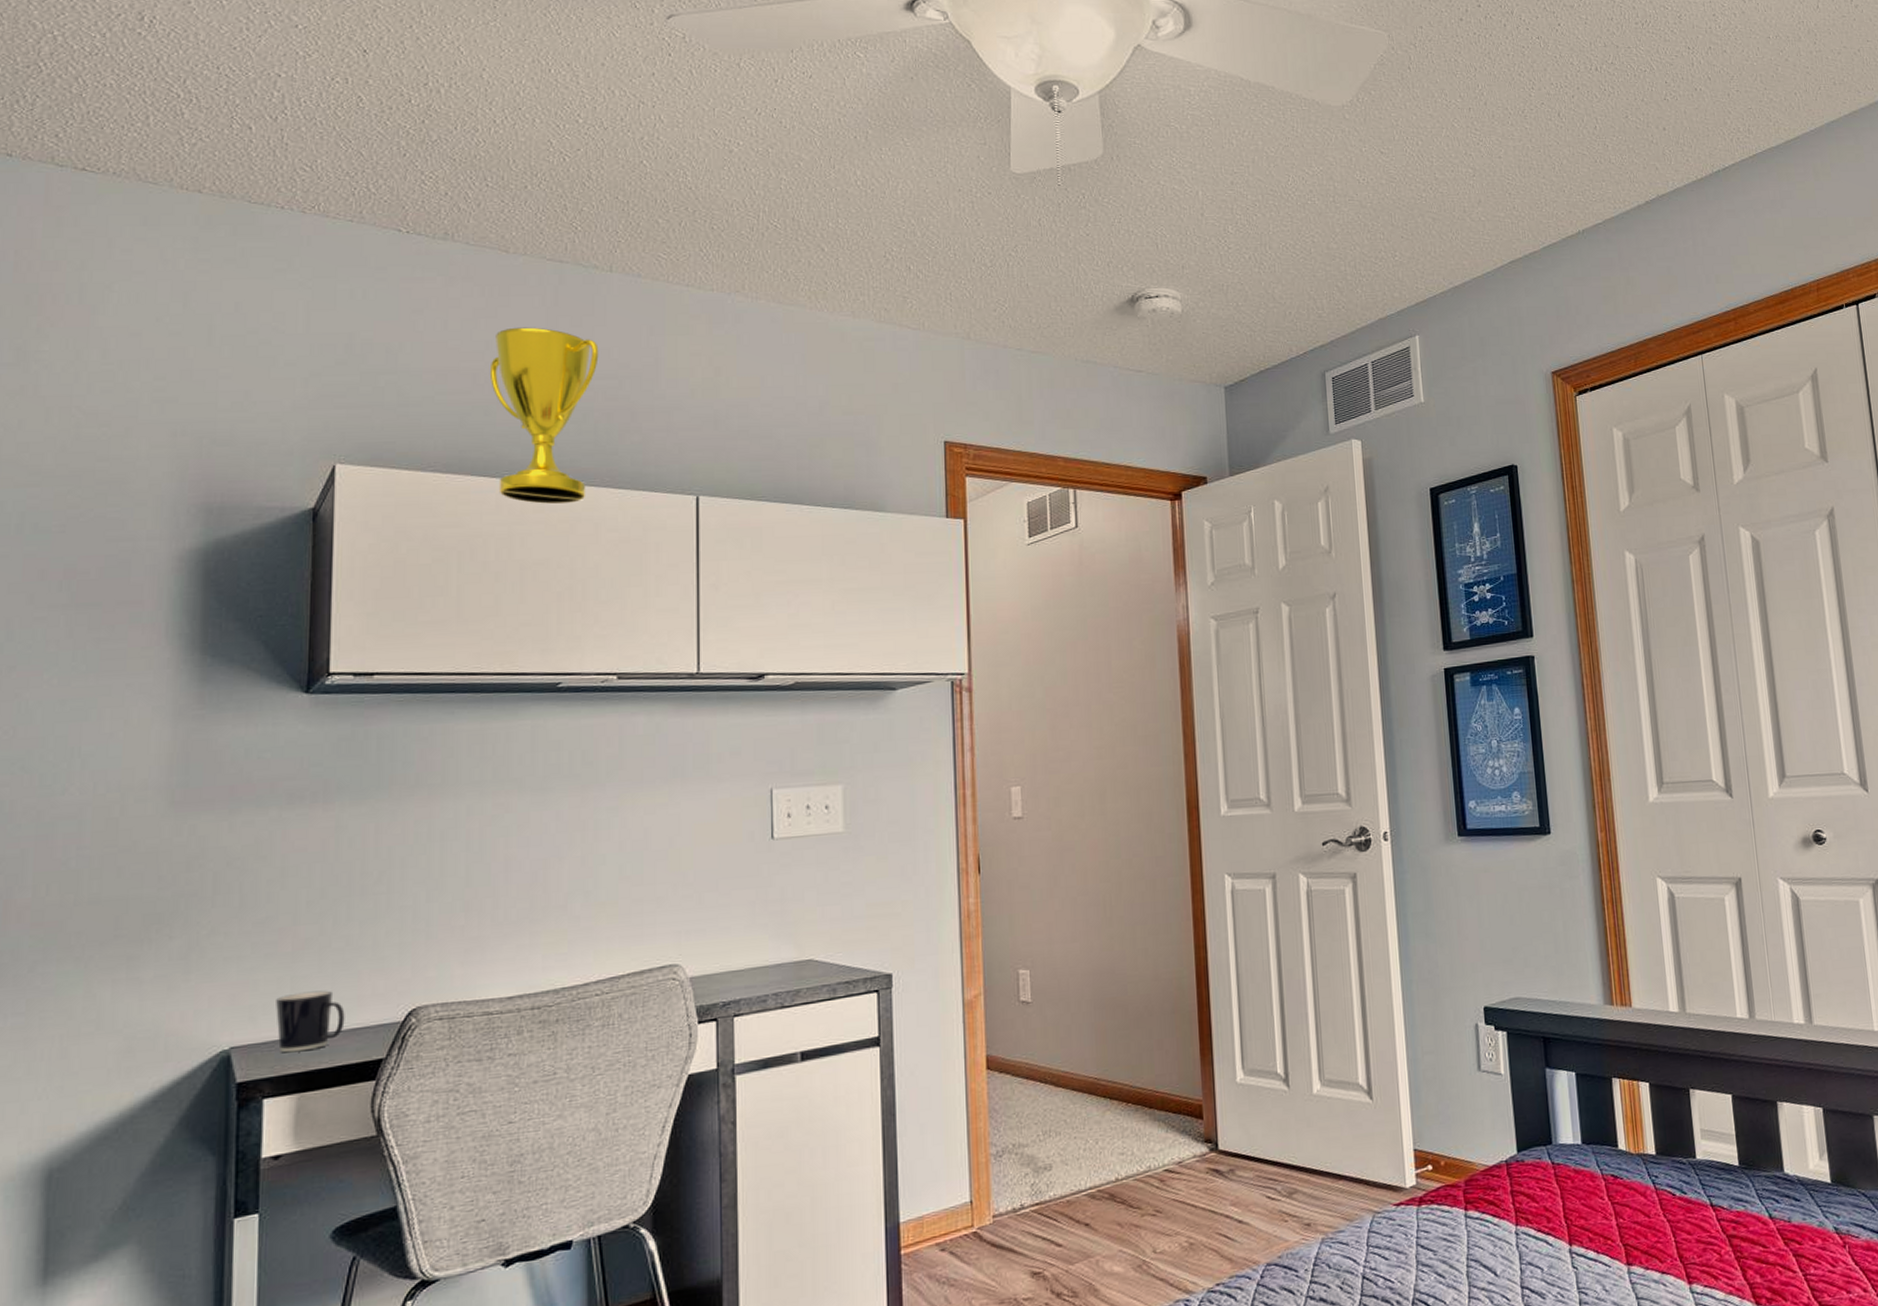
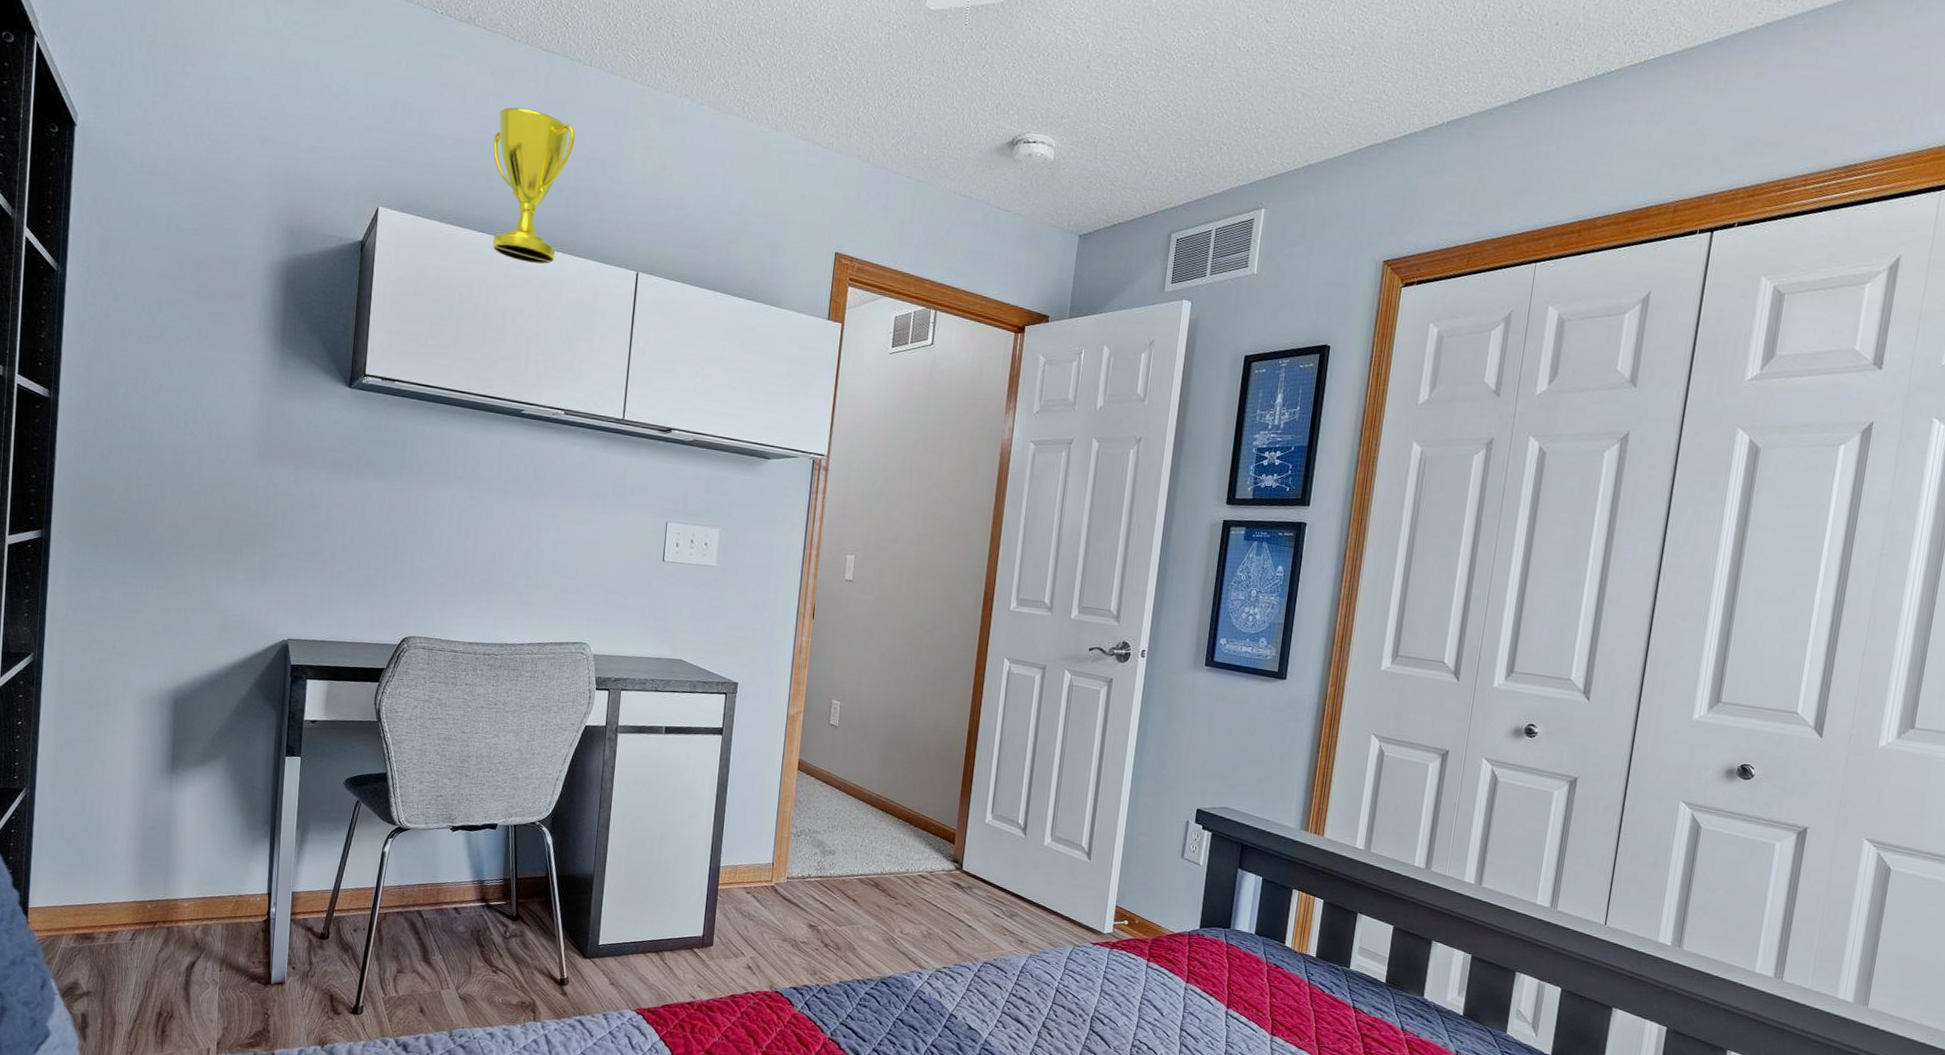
mug: present [274,990,345,1053] -> none [317,609,362,652]

